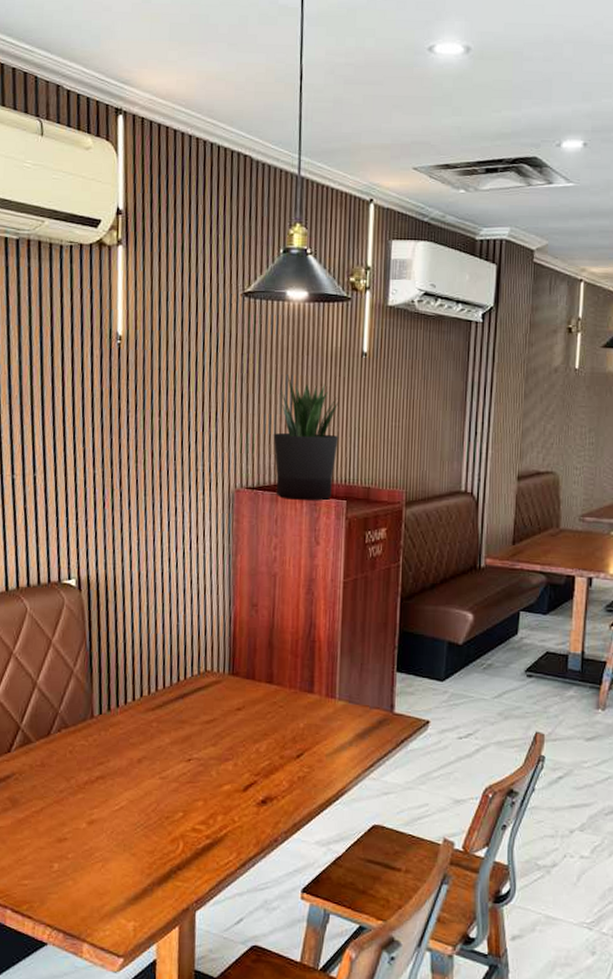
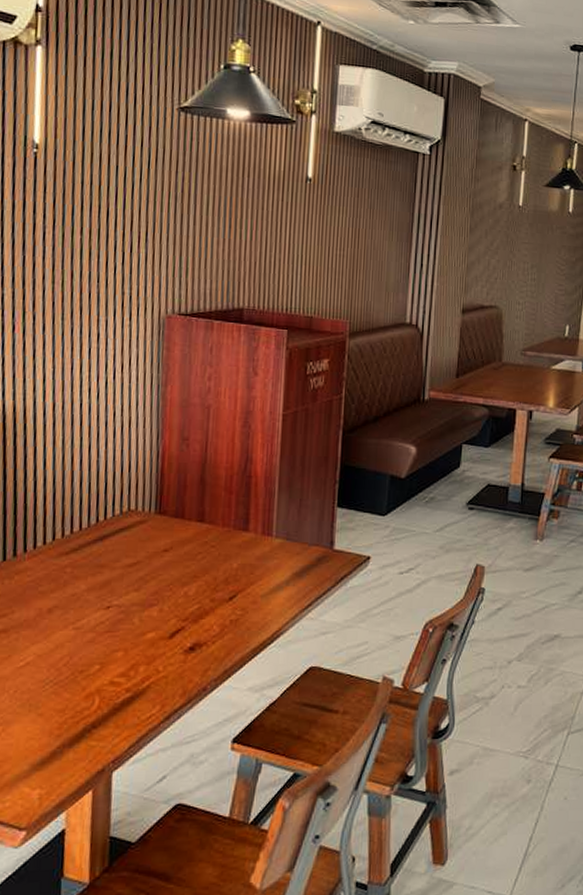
planter: present [273,375,339,502] -> none [209,196,281,330]

